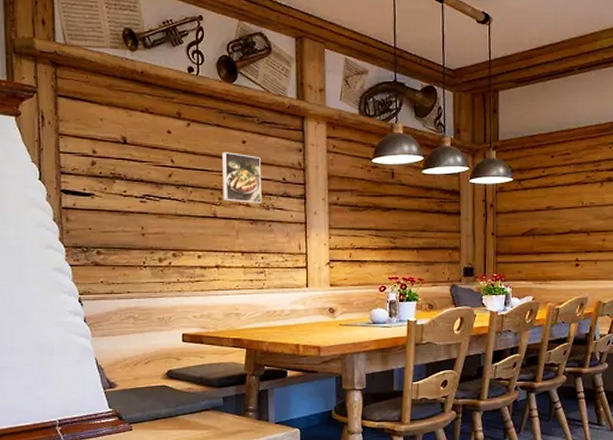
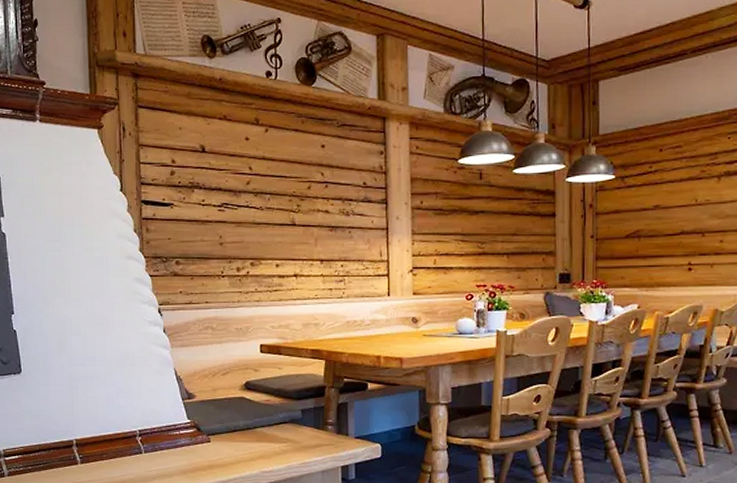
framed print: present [221,152,262,203] -> none [300,157,341,209]

